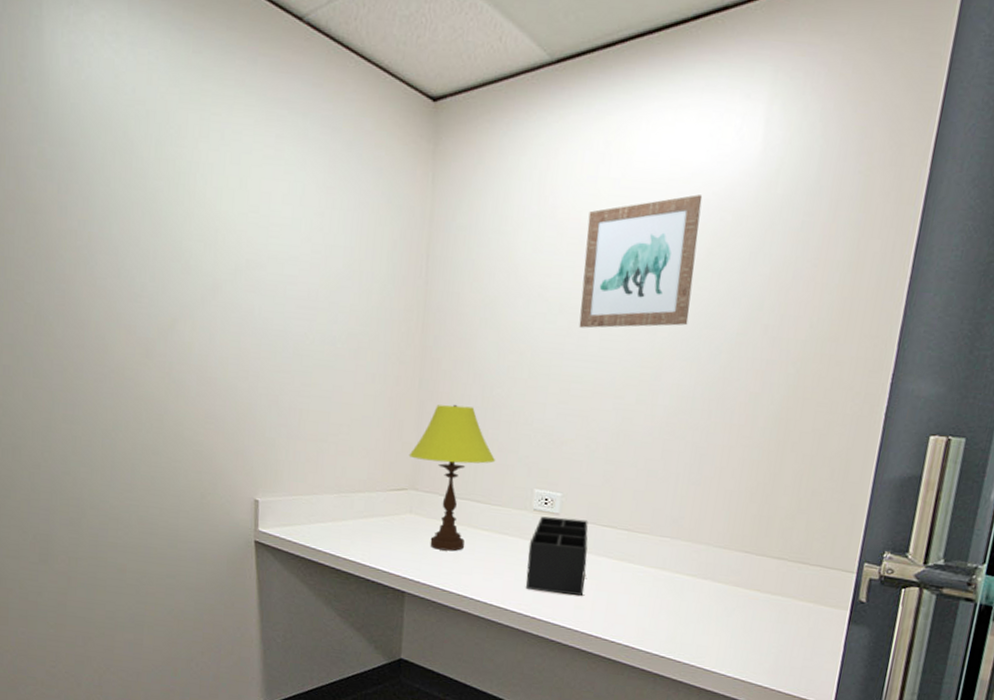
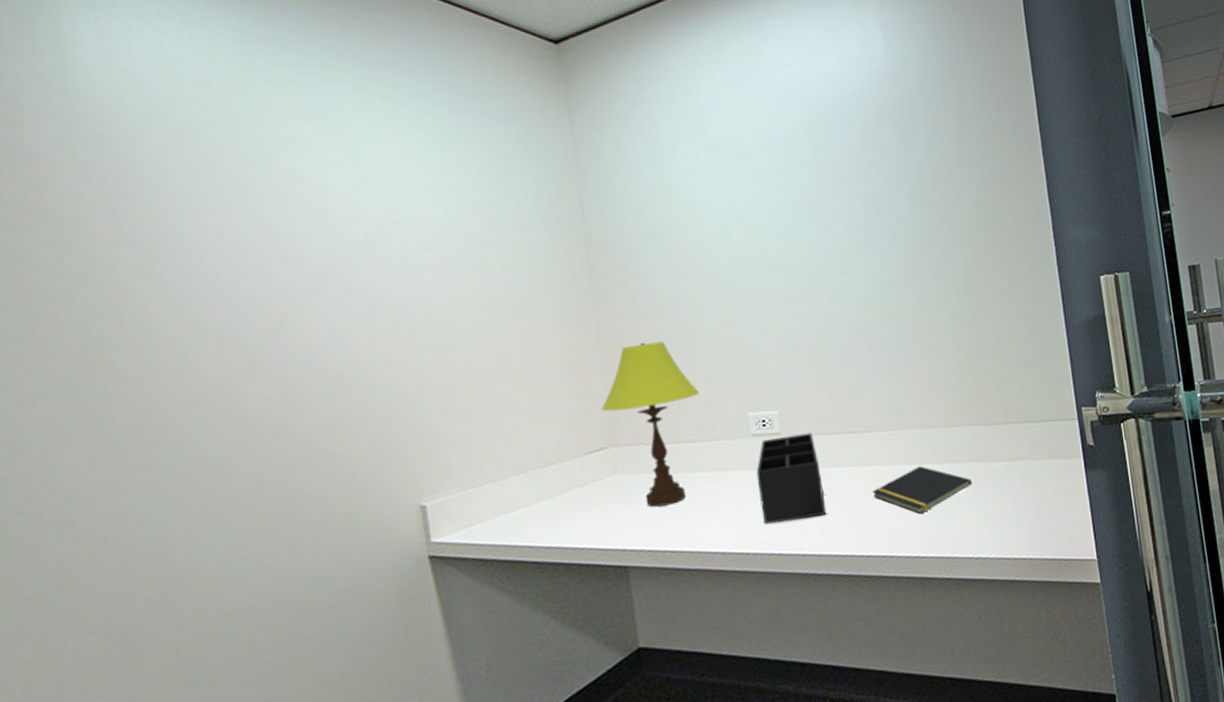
wall art: present [579,194,703,328] -> none [739,97,860,239]
notepad: none [630,576,729,619] -> present [872,466,973,515]

